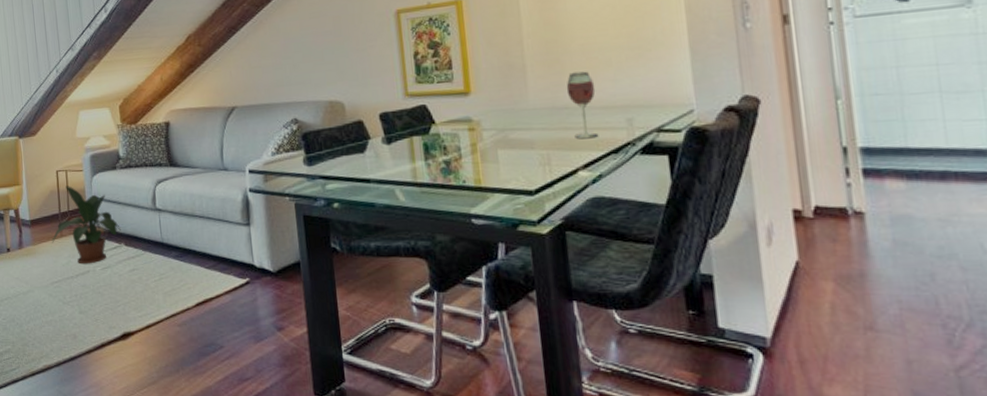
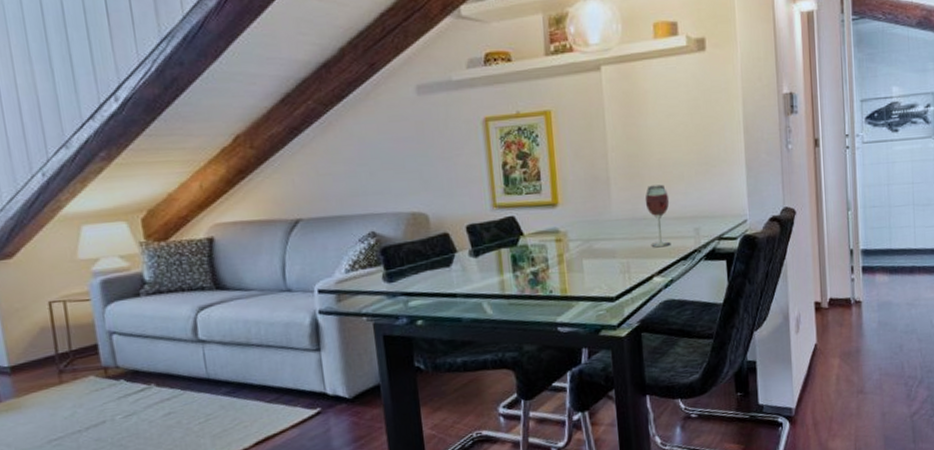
potted plant: present [52,186,121,264] -> none [46,319,149,414]

